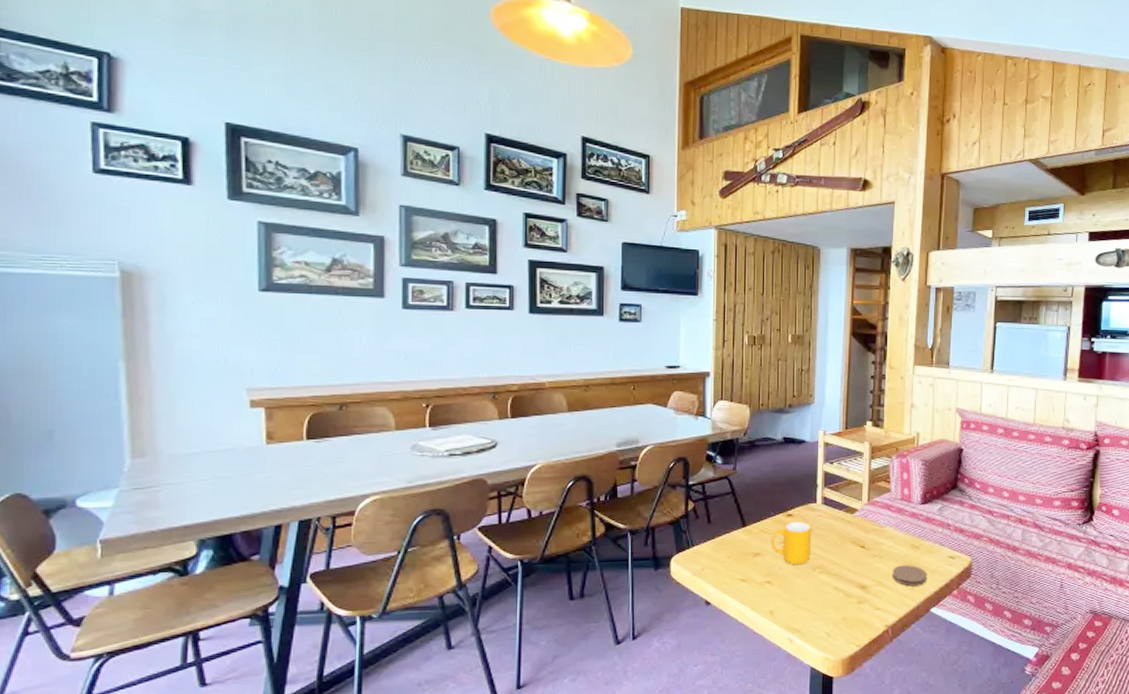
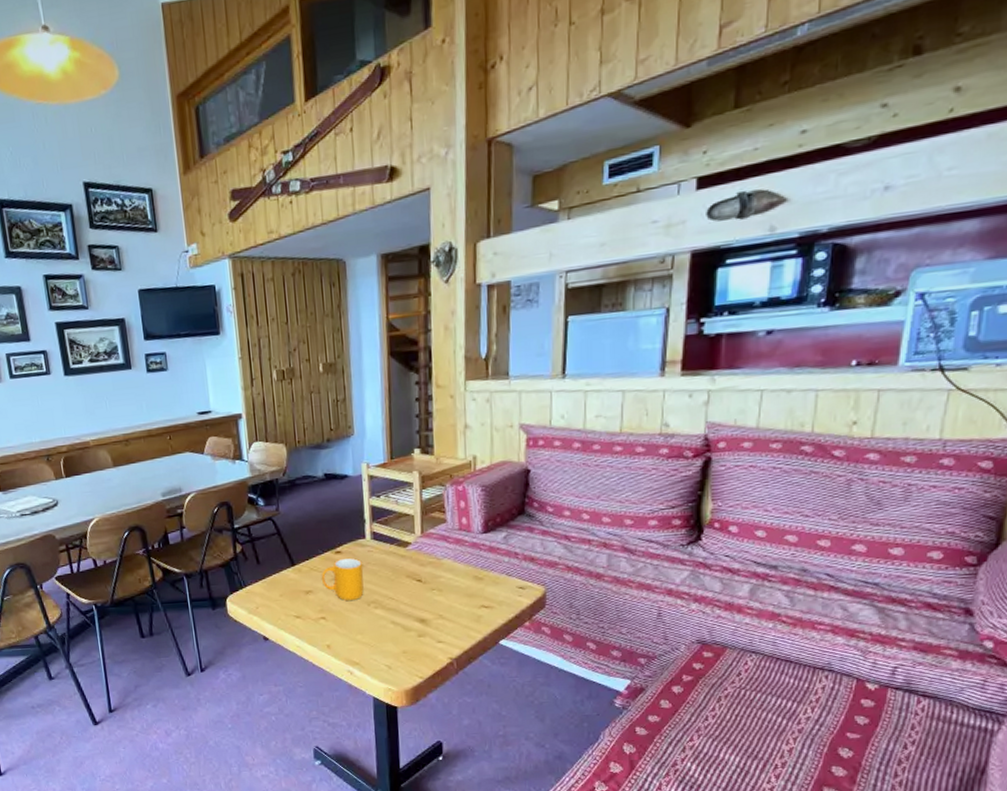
coaster: present [892,565,927,587] -> none [453,597,494,619]

